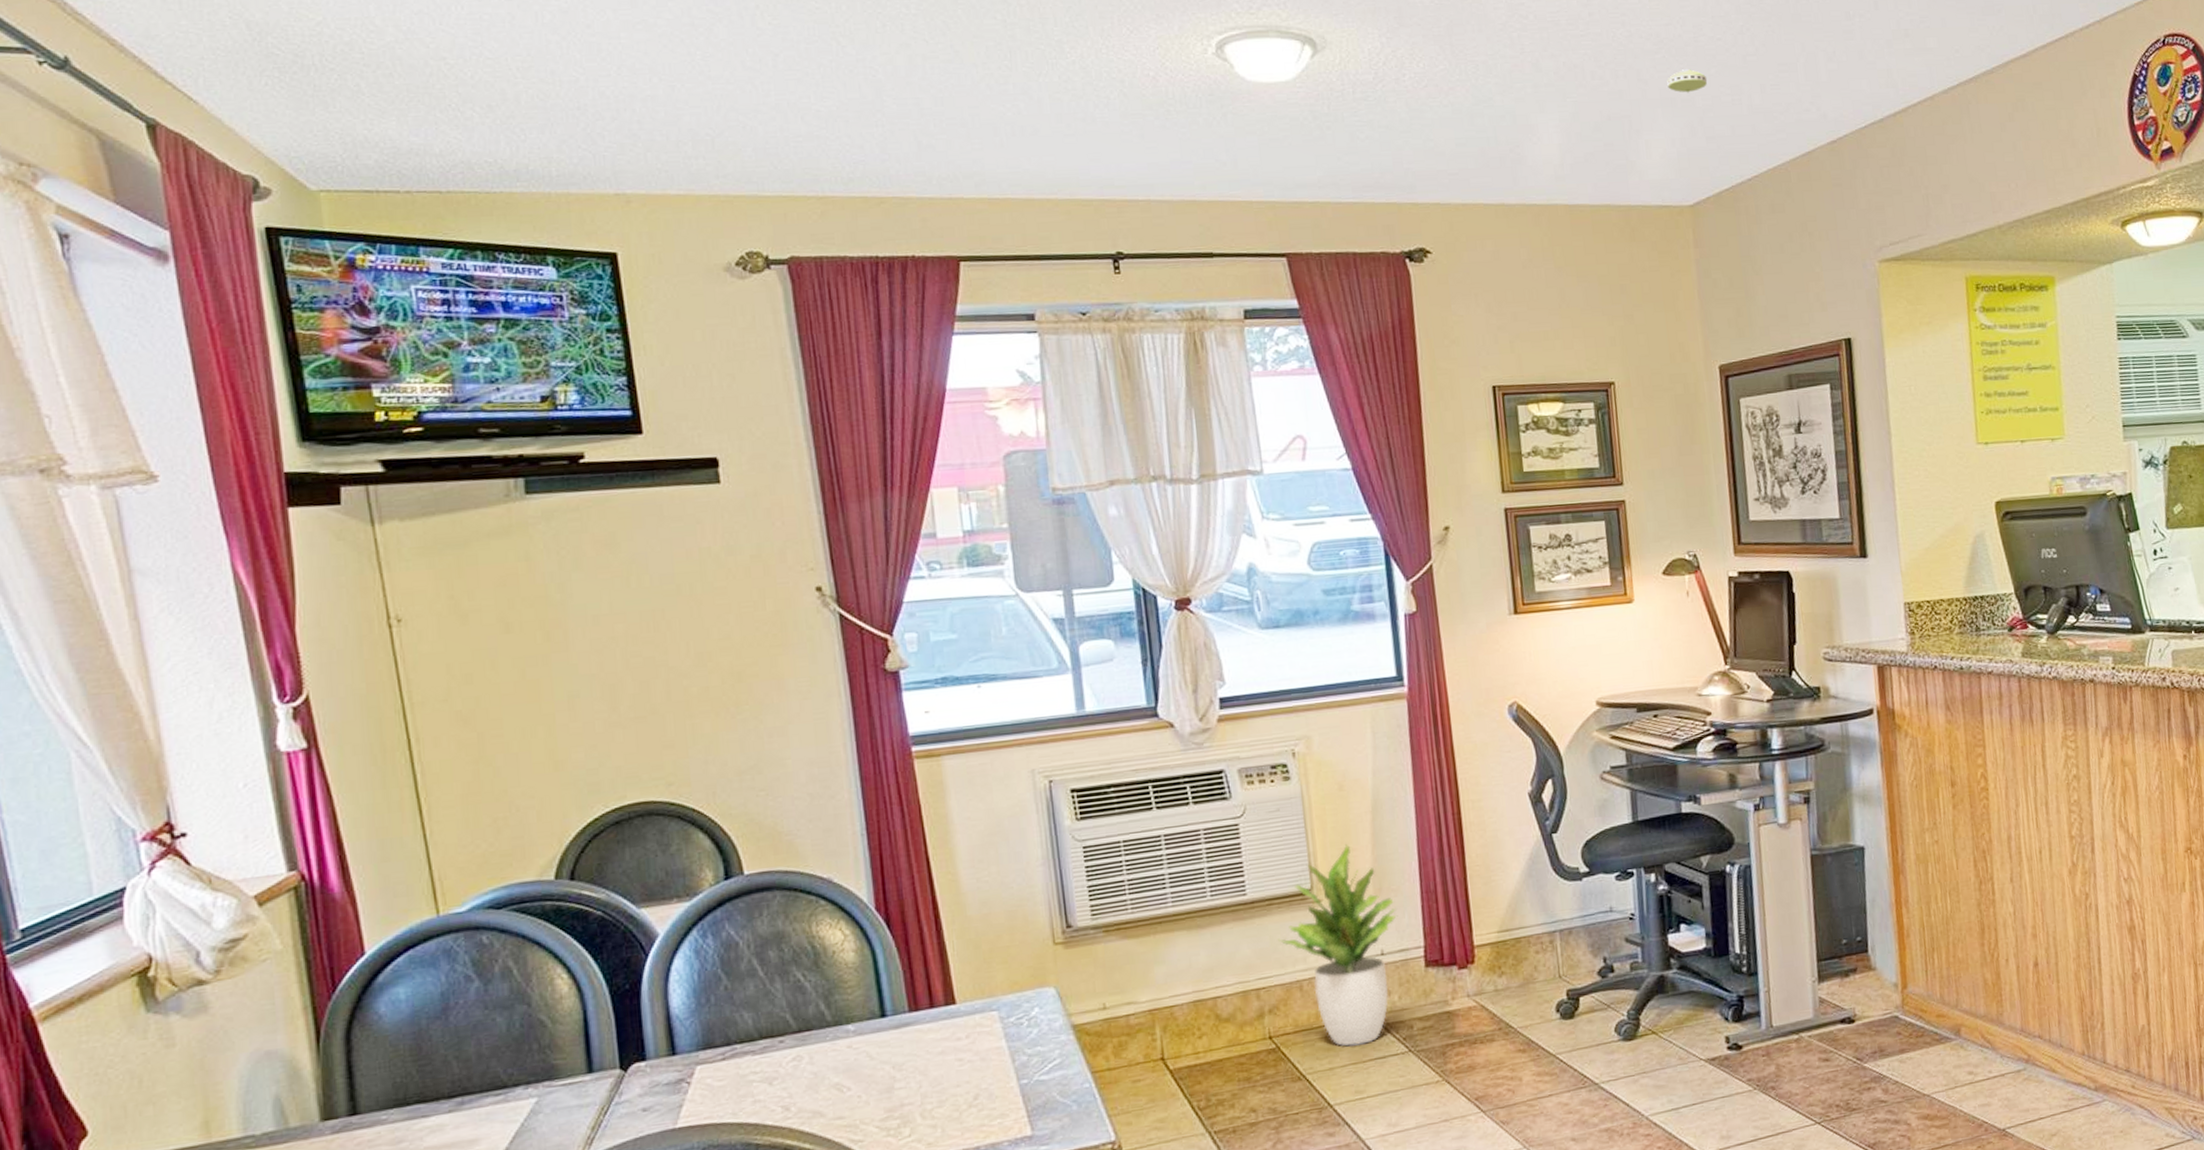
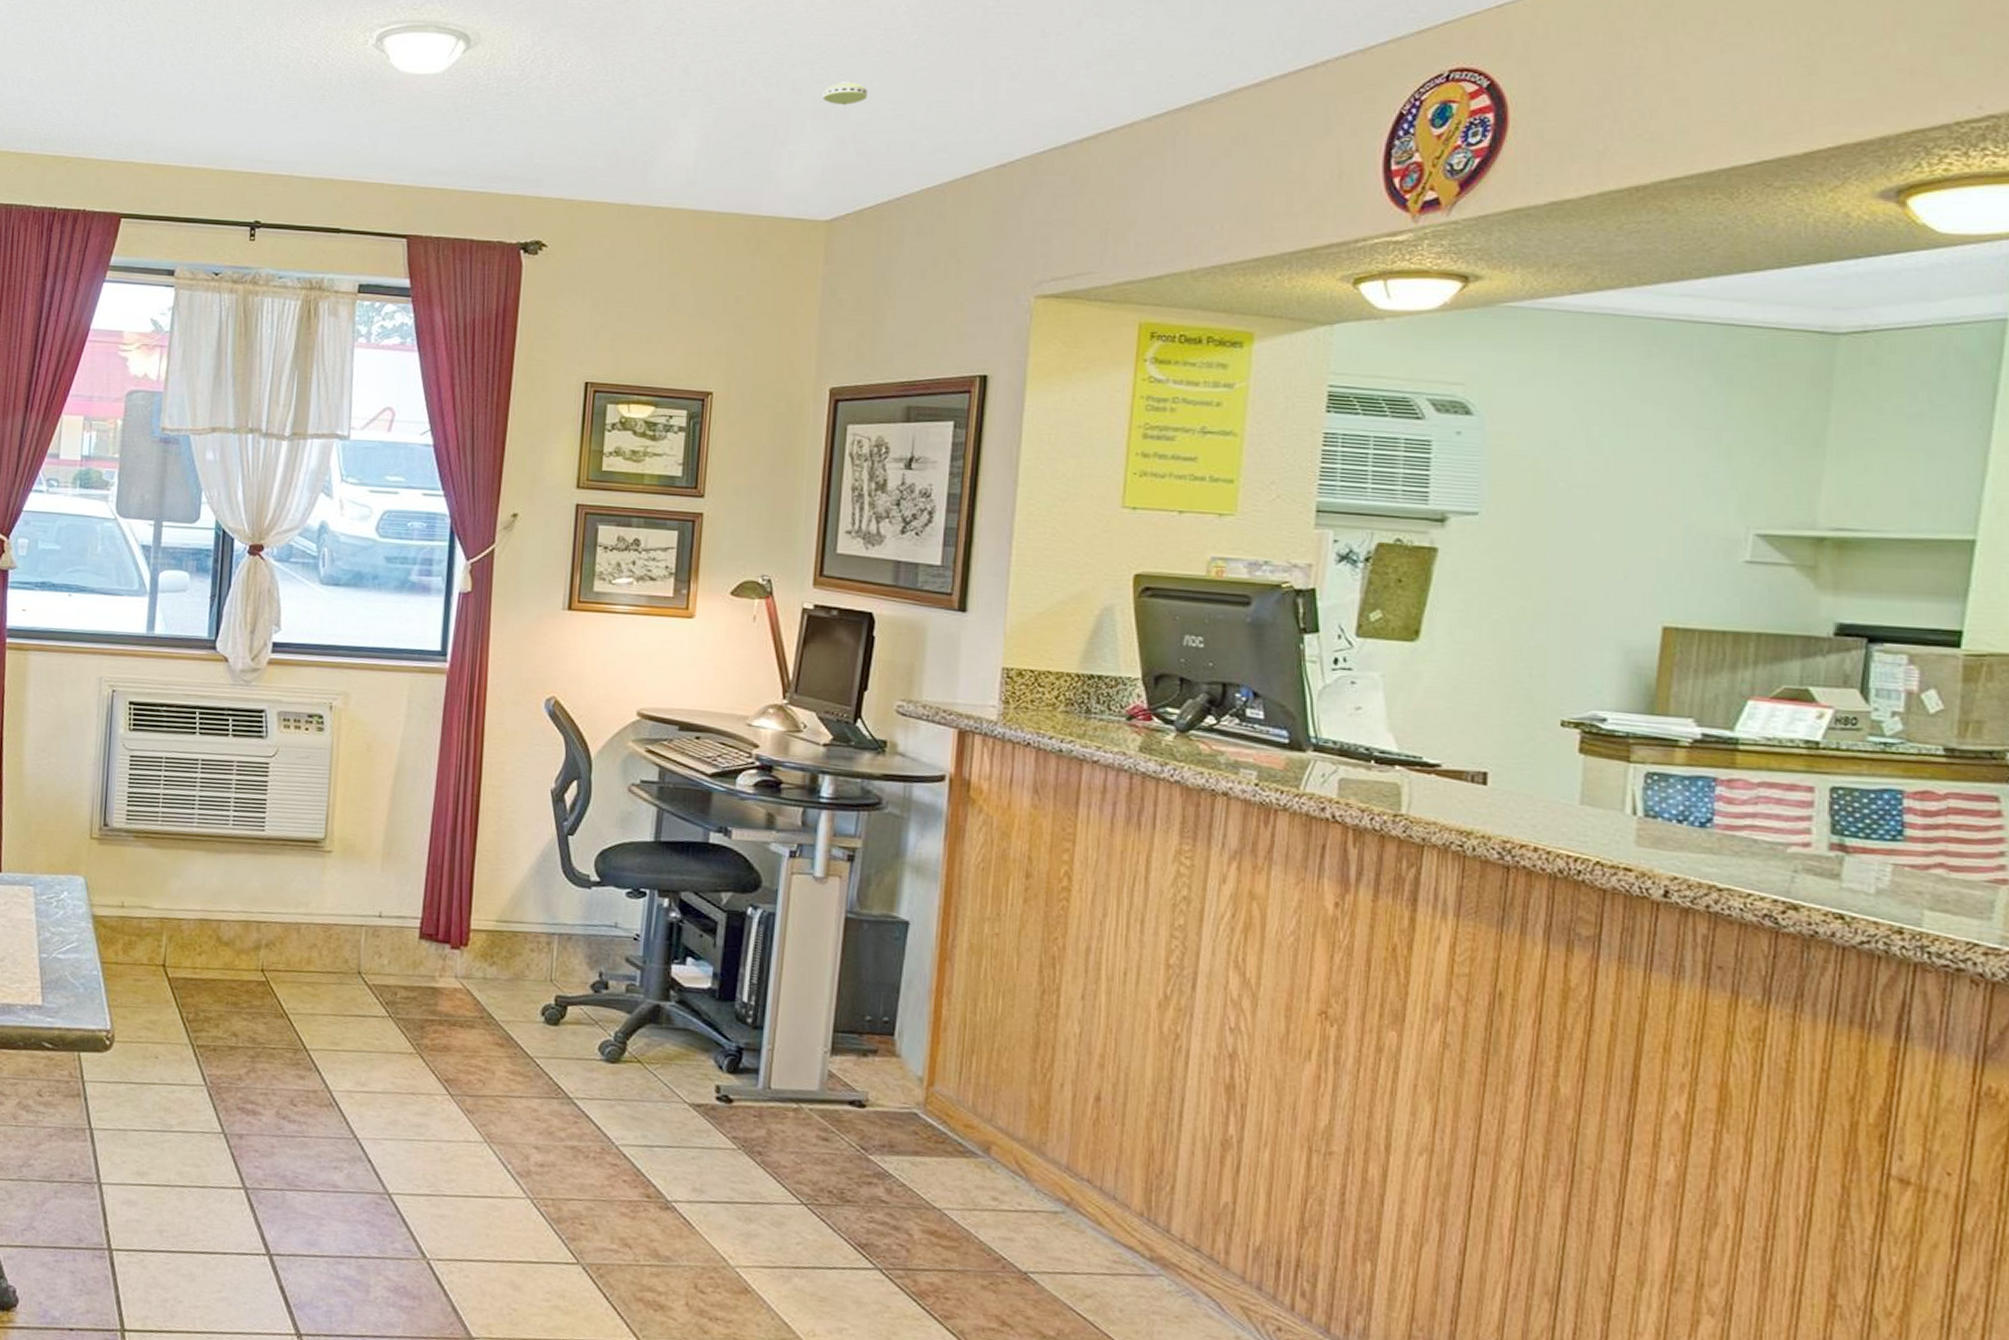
potted plant: present [1278,844,1398,1047] -> none [286,803,402,999]

